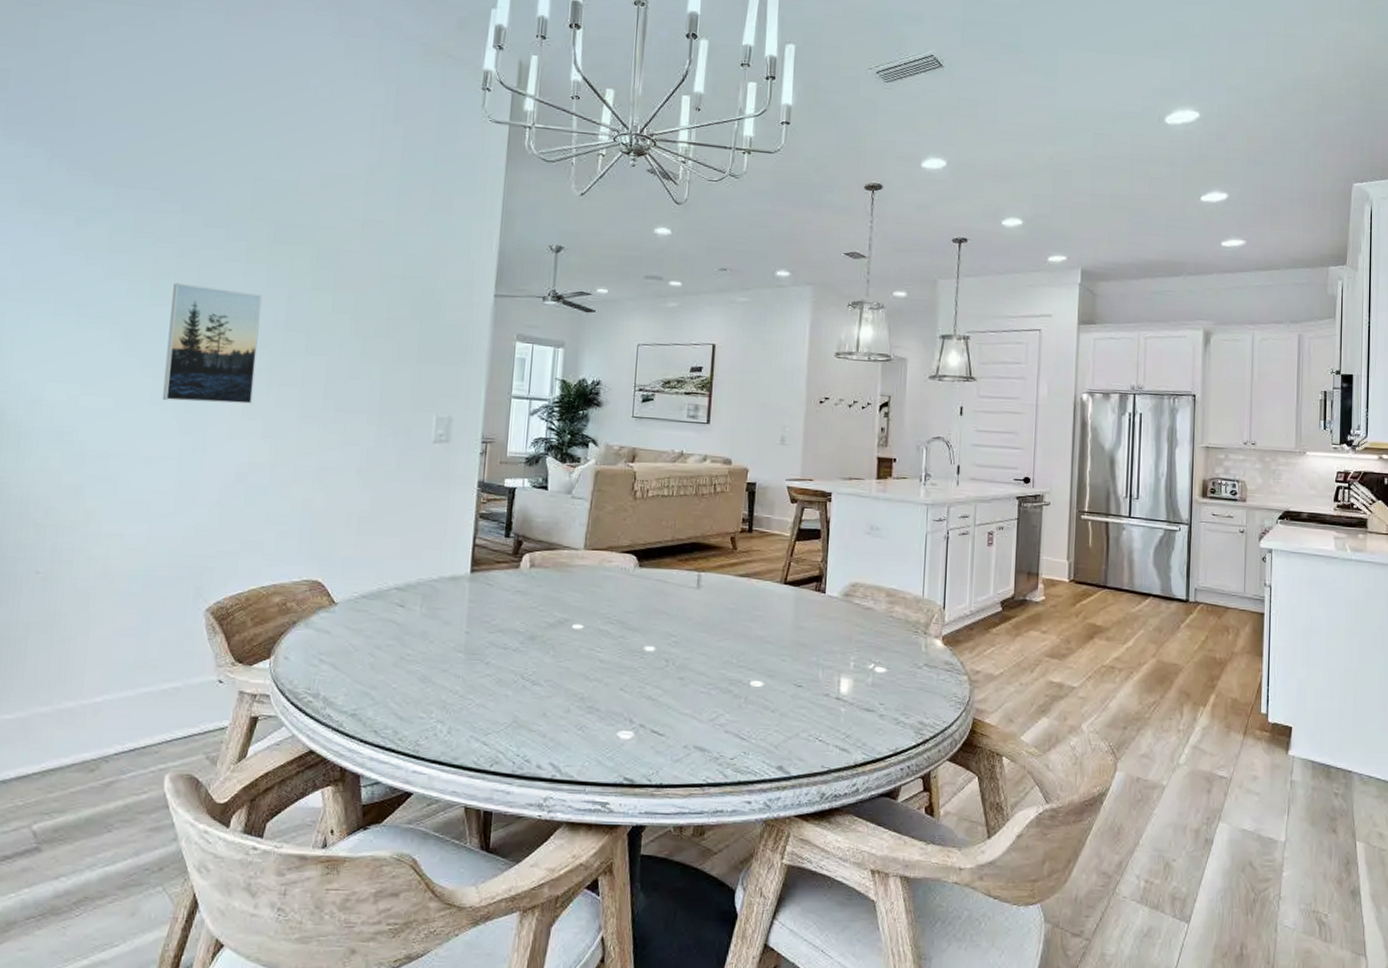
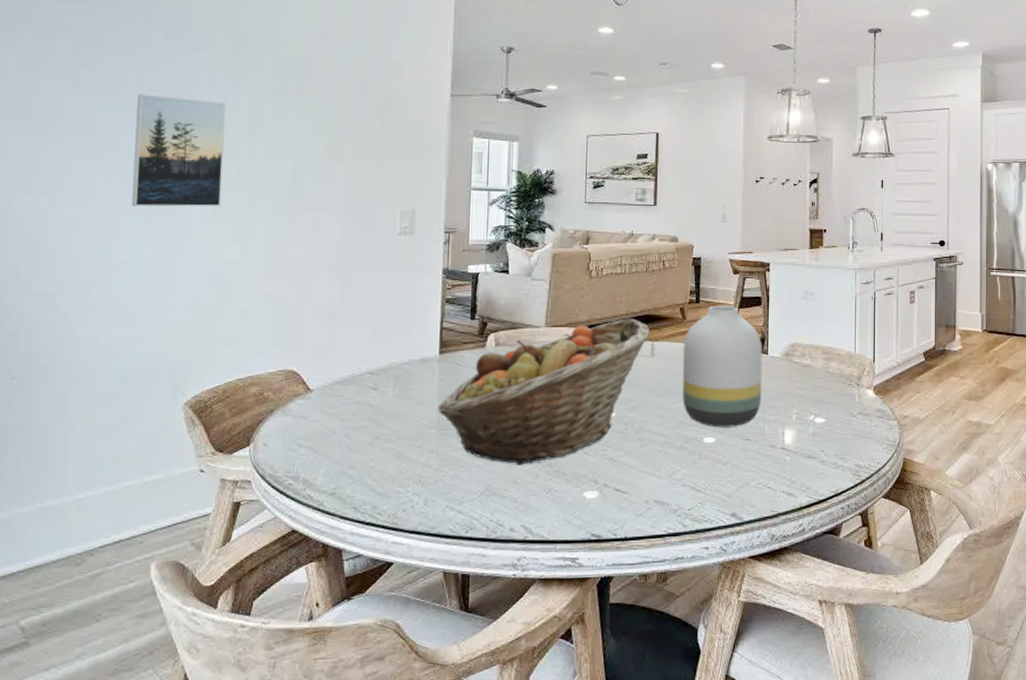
fruit basket: none [466,545,697,698] -> present [438,318,650,465]
vase: none [729,536,820,671] -> present [682,305,762,428]

